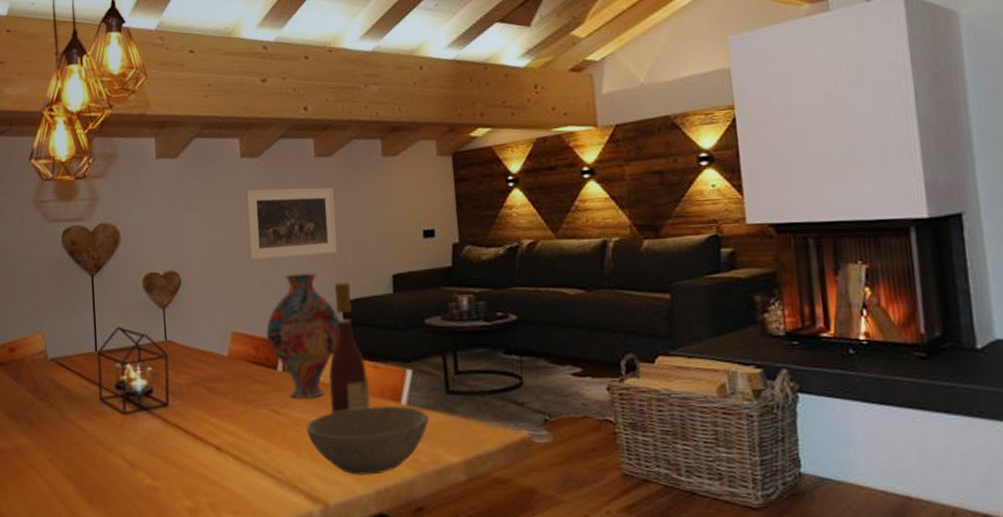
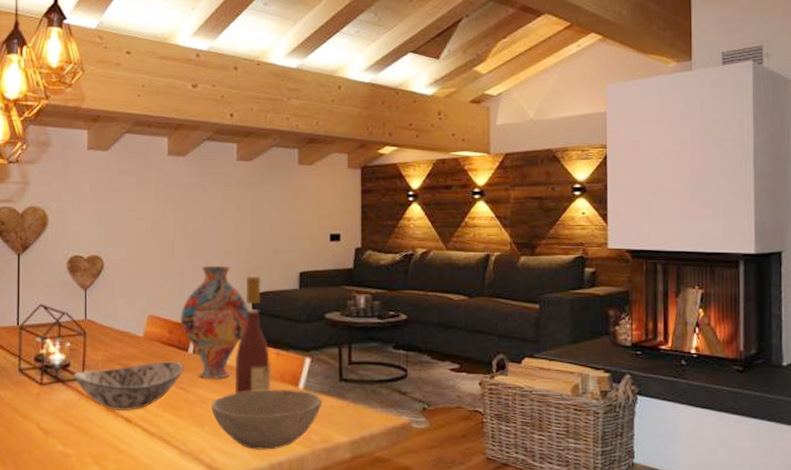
decorative bowl: none [156,381,274,439] -> present [73,361,184,412]
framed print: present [245,187,338,261] -> none [169,186,252,251]

